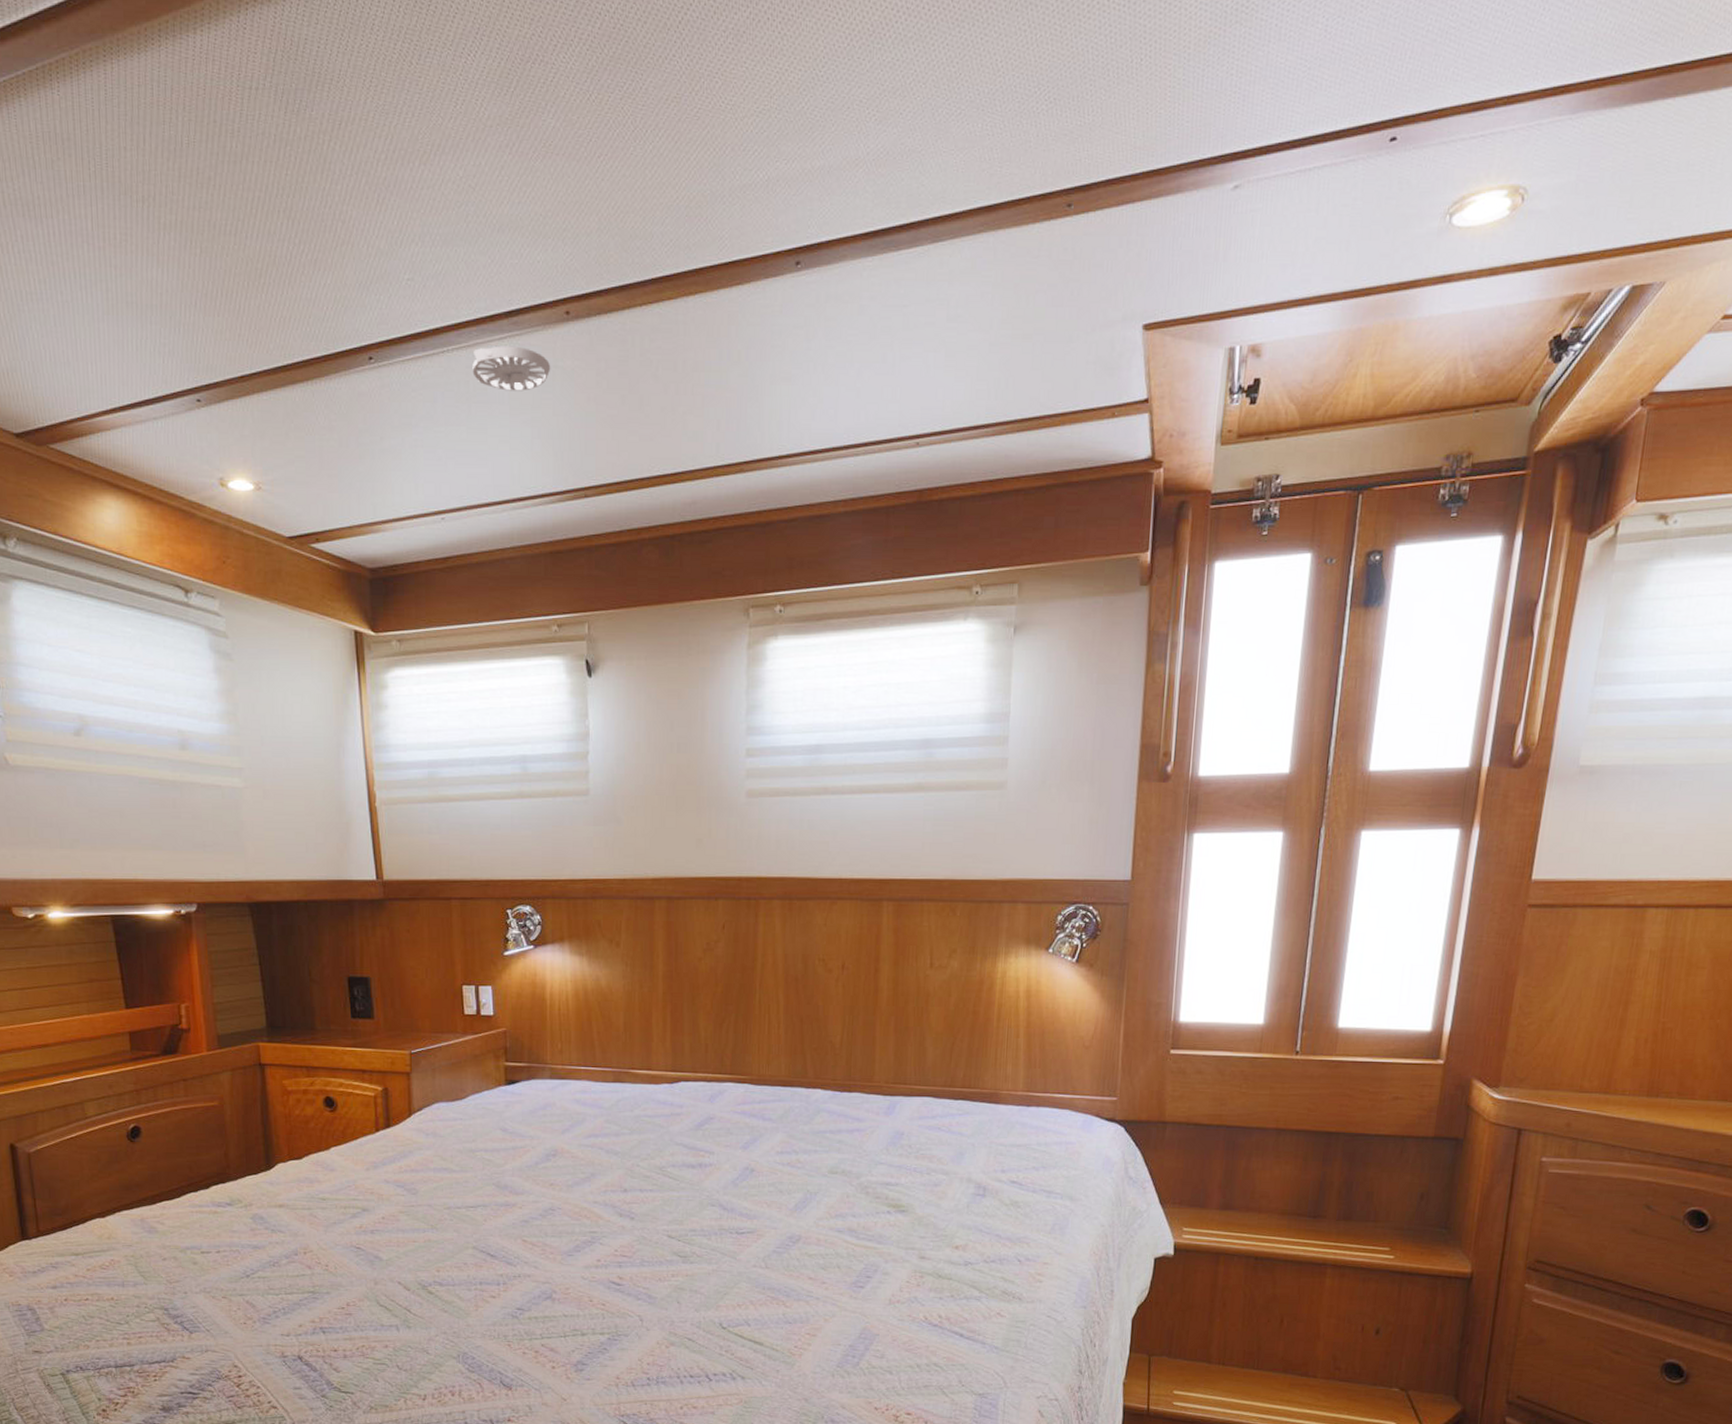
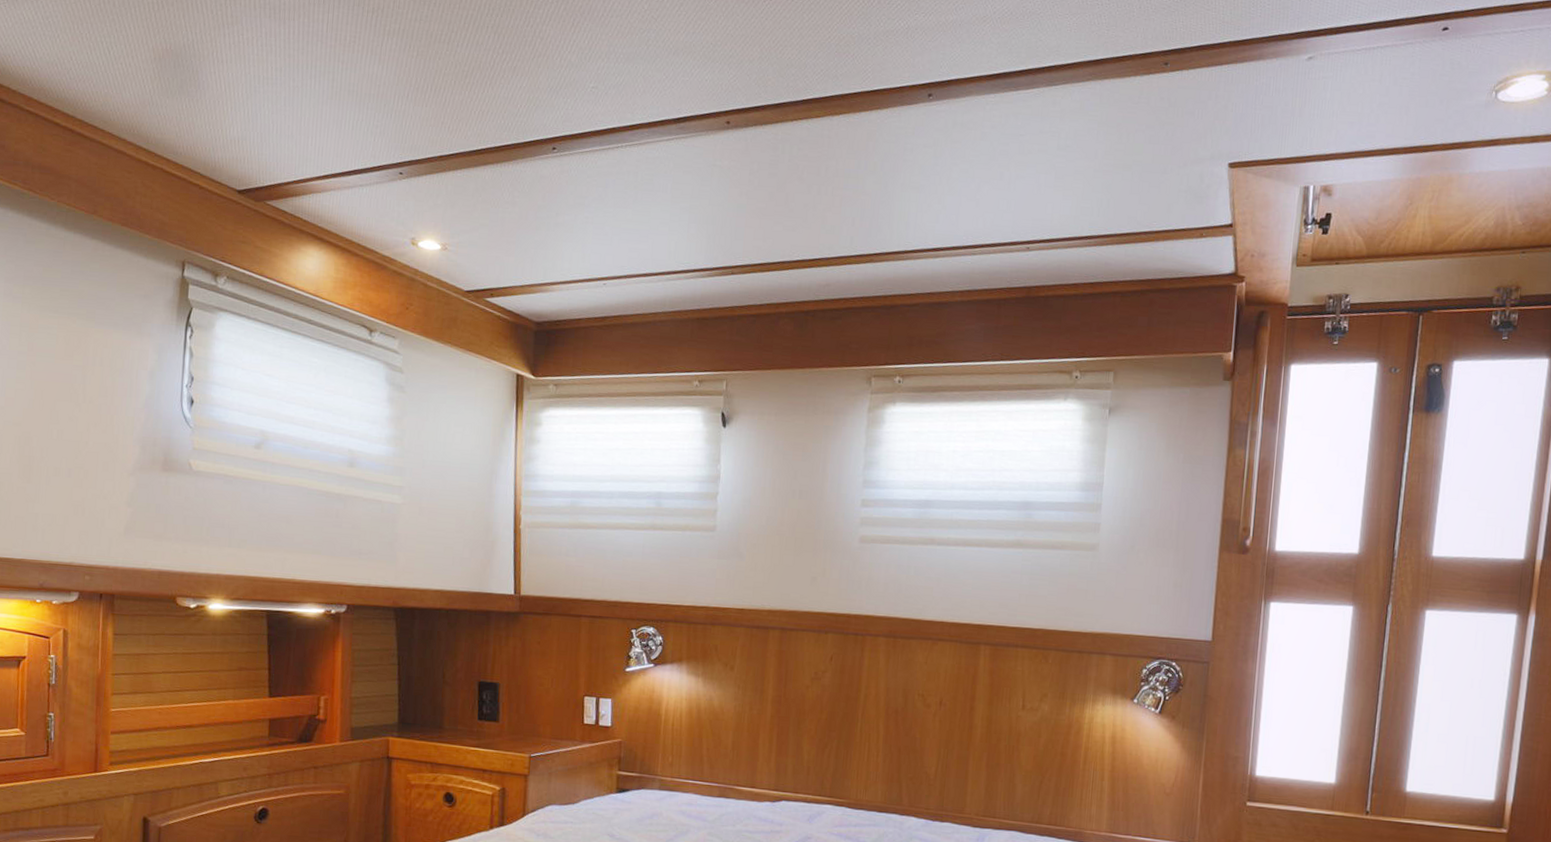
smoke detector: present [472,345,551,391] -> none [641,145,711,184]

